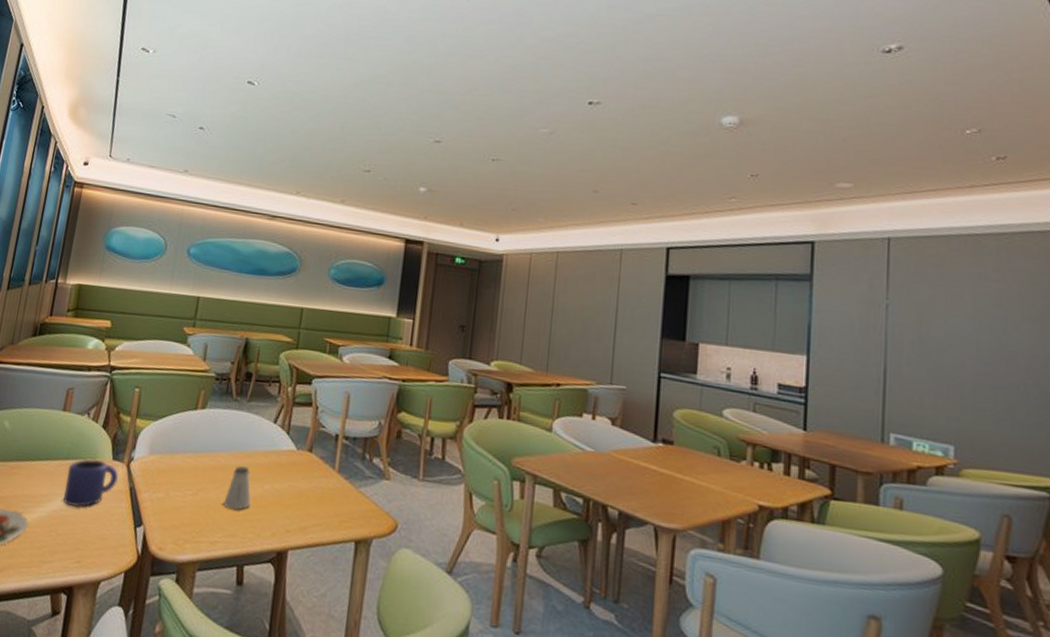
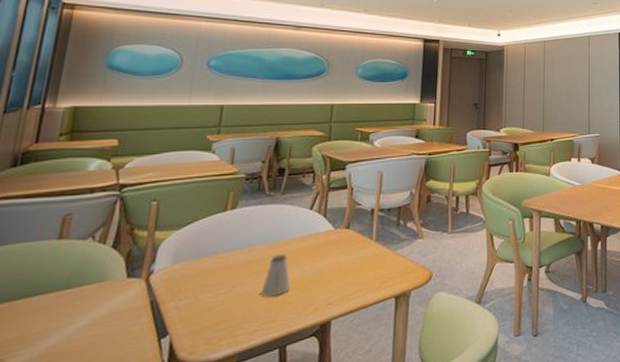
mug: present [63,458,119,508] -> none [63,280,135,338]

